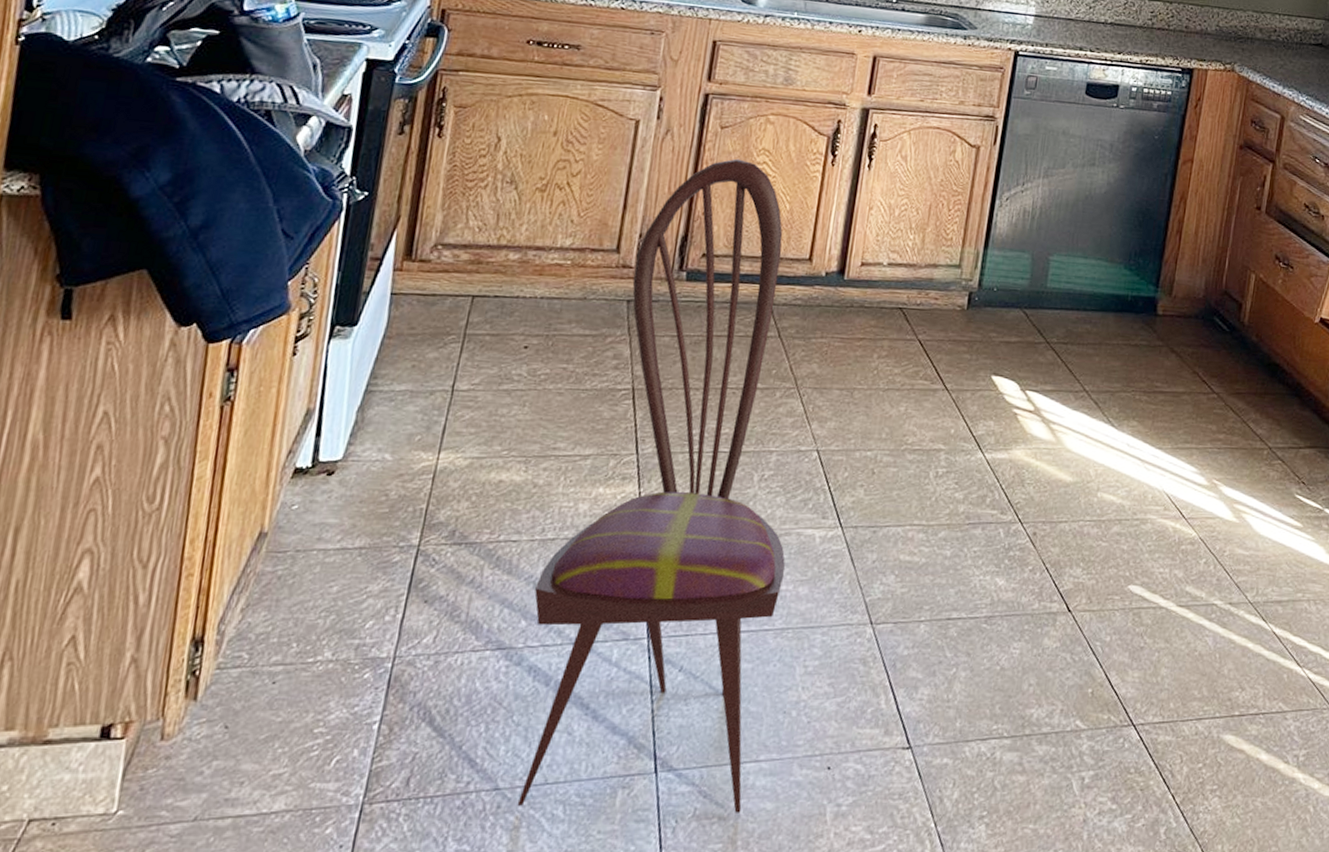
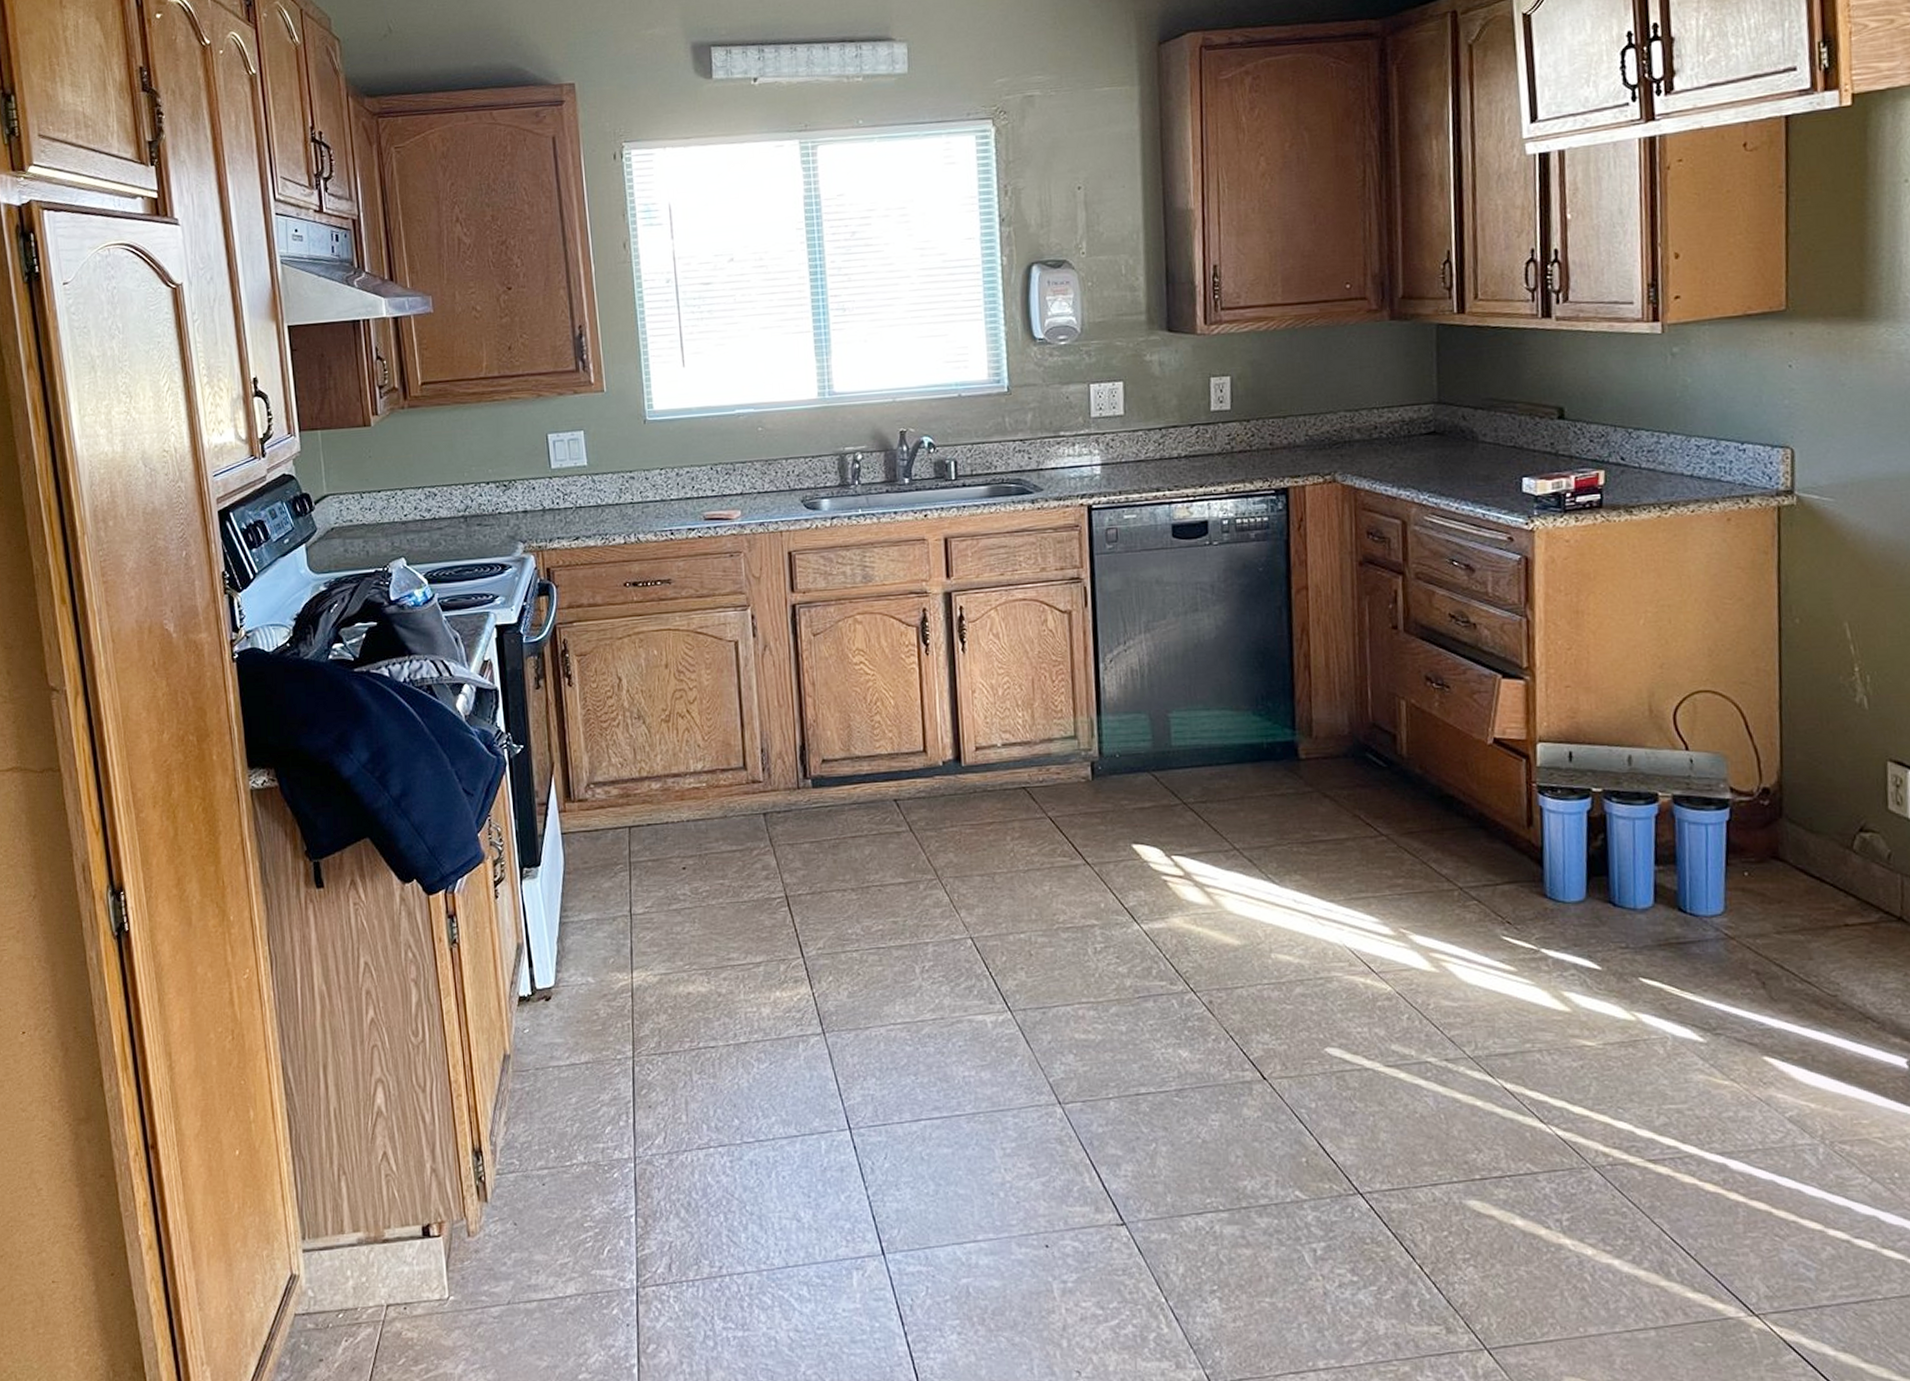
dining chair: present [517,158,785,813] -> none [740,662,971,1291]

